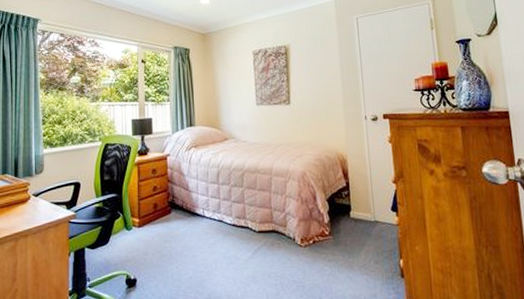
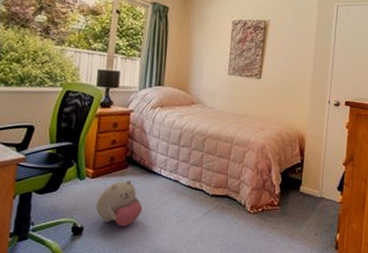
plush toy: none [145,225,191,274] -> present [95,180,143,227]

